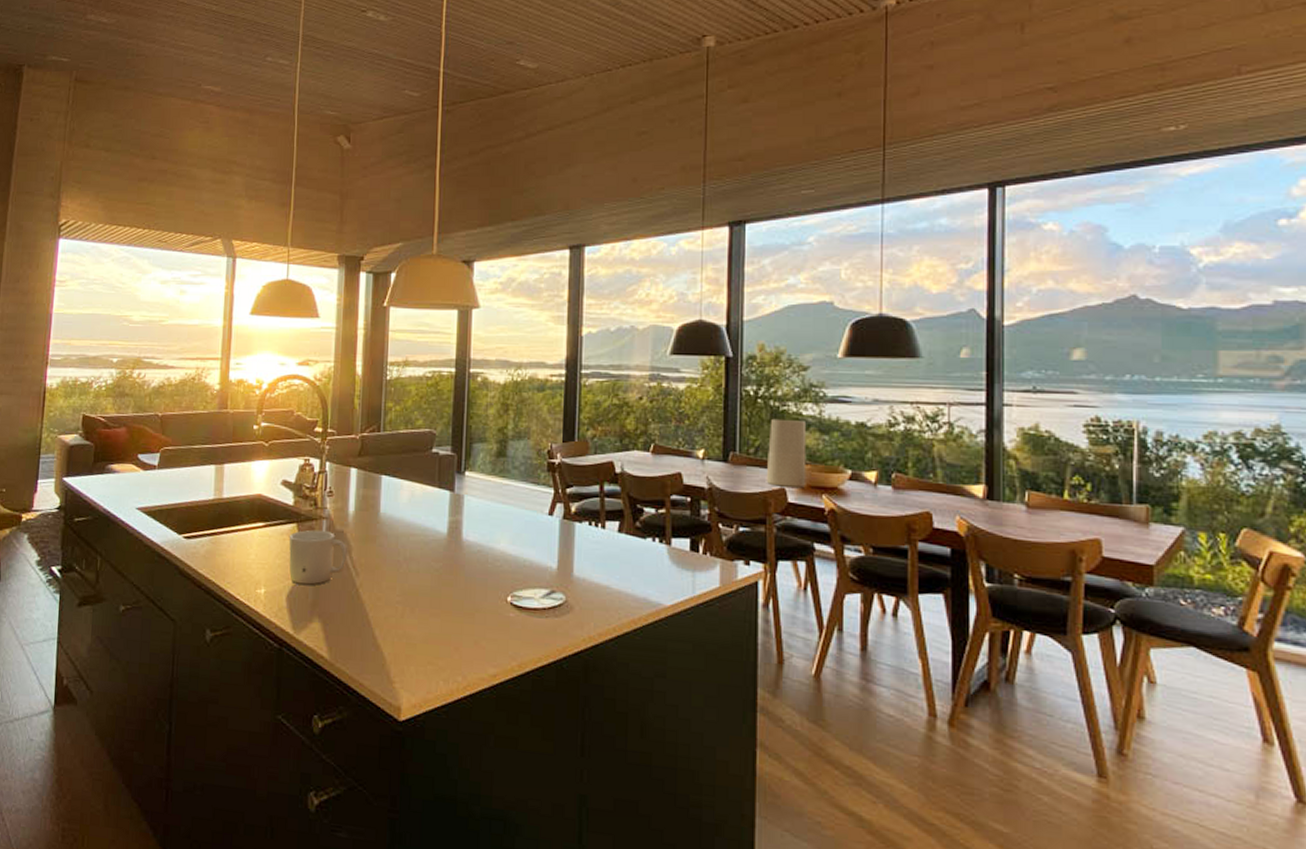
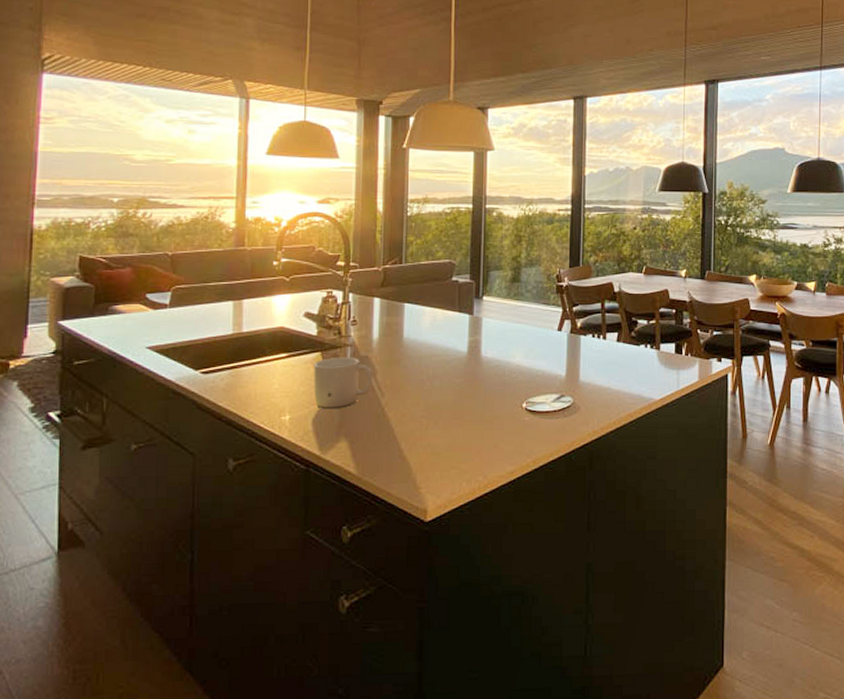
vase: present [766,418,807,488] -> none [734,242,765,297]

